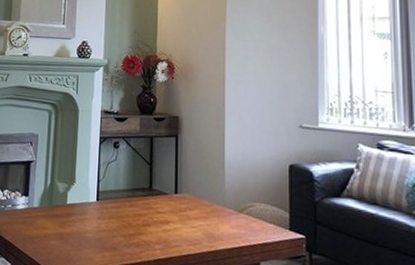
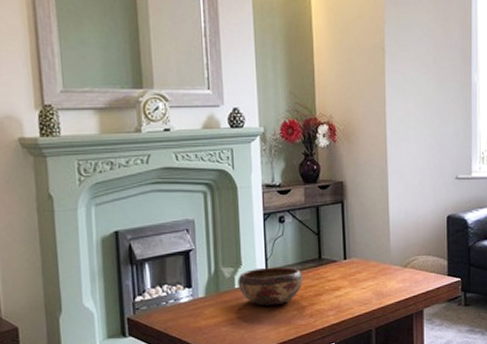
decorative bowl: none [70,188,132,228] -> present [238,266,303,306]

